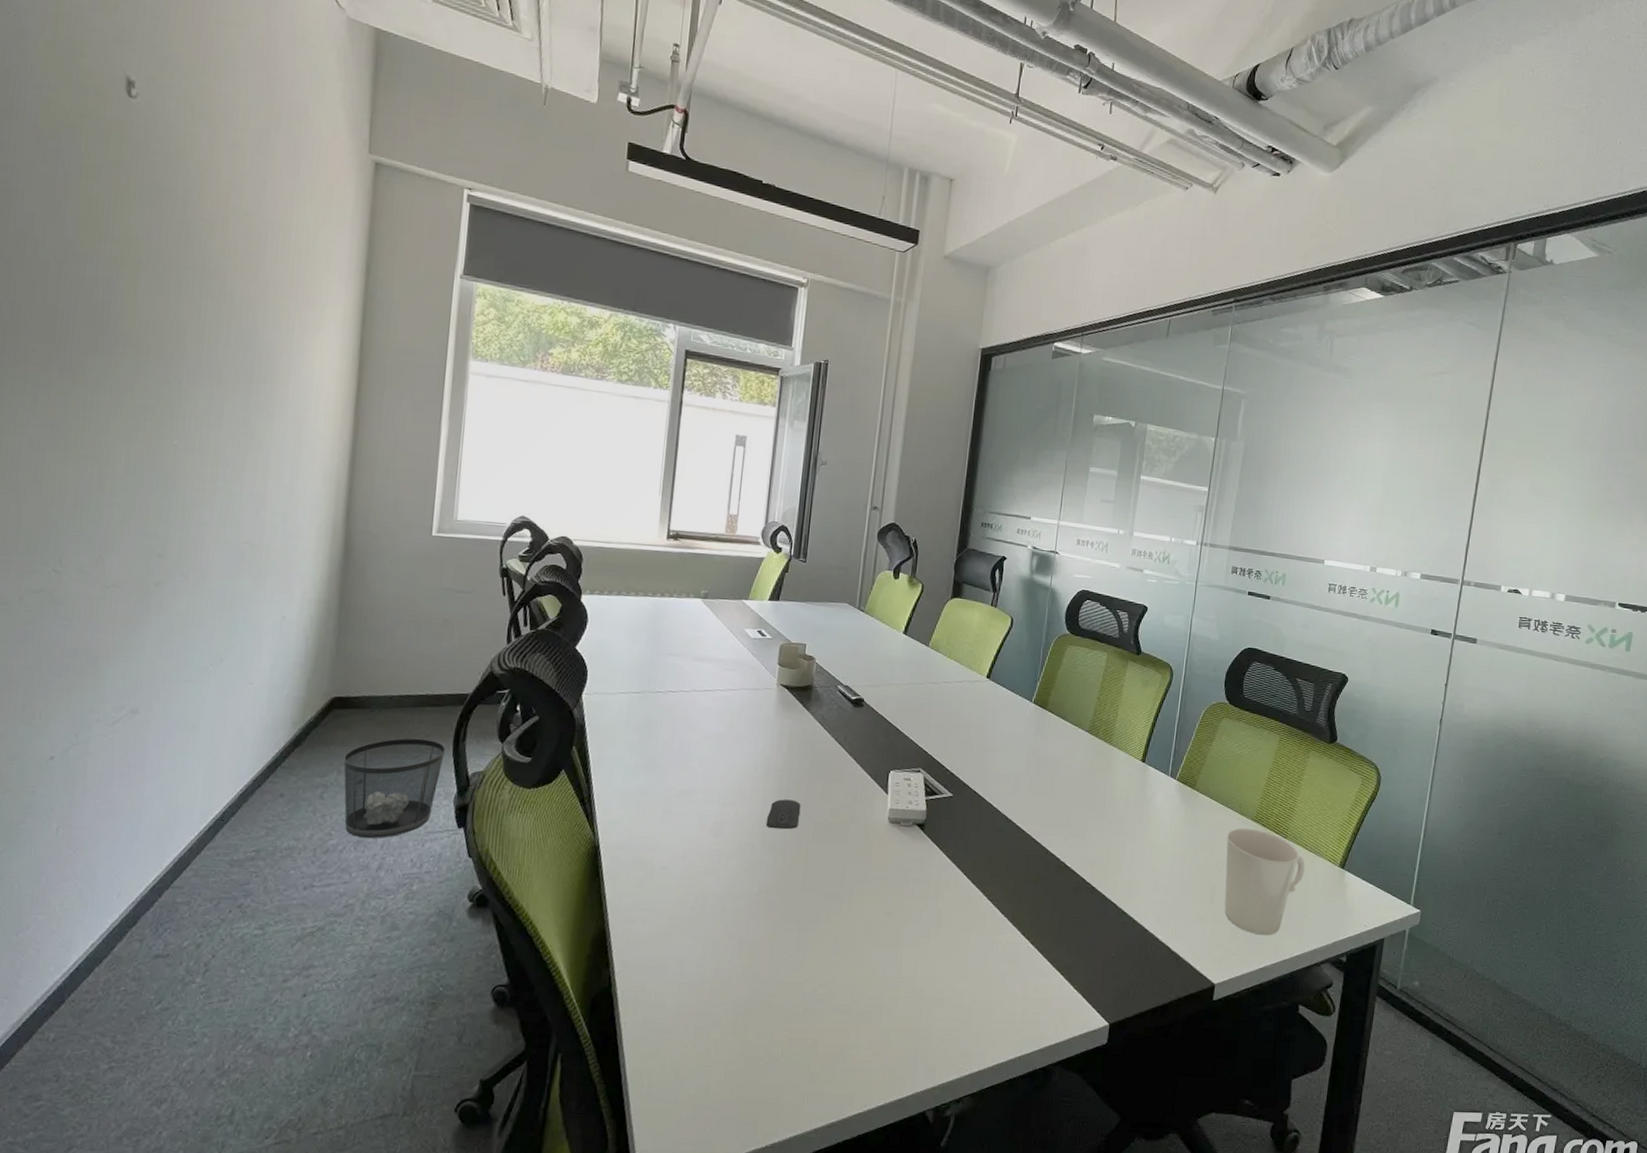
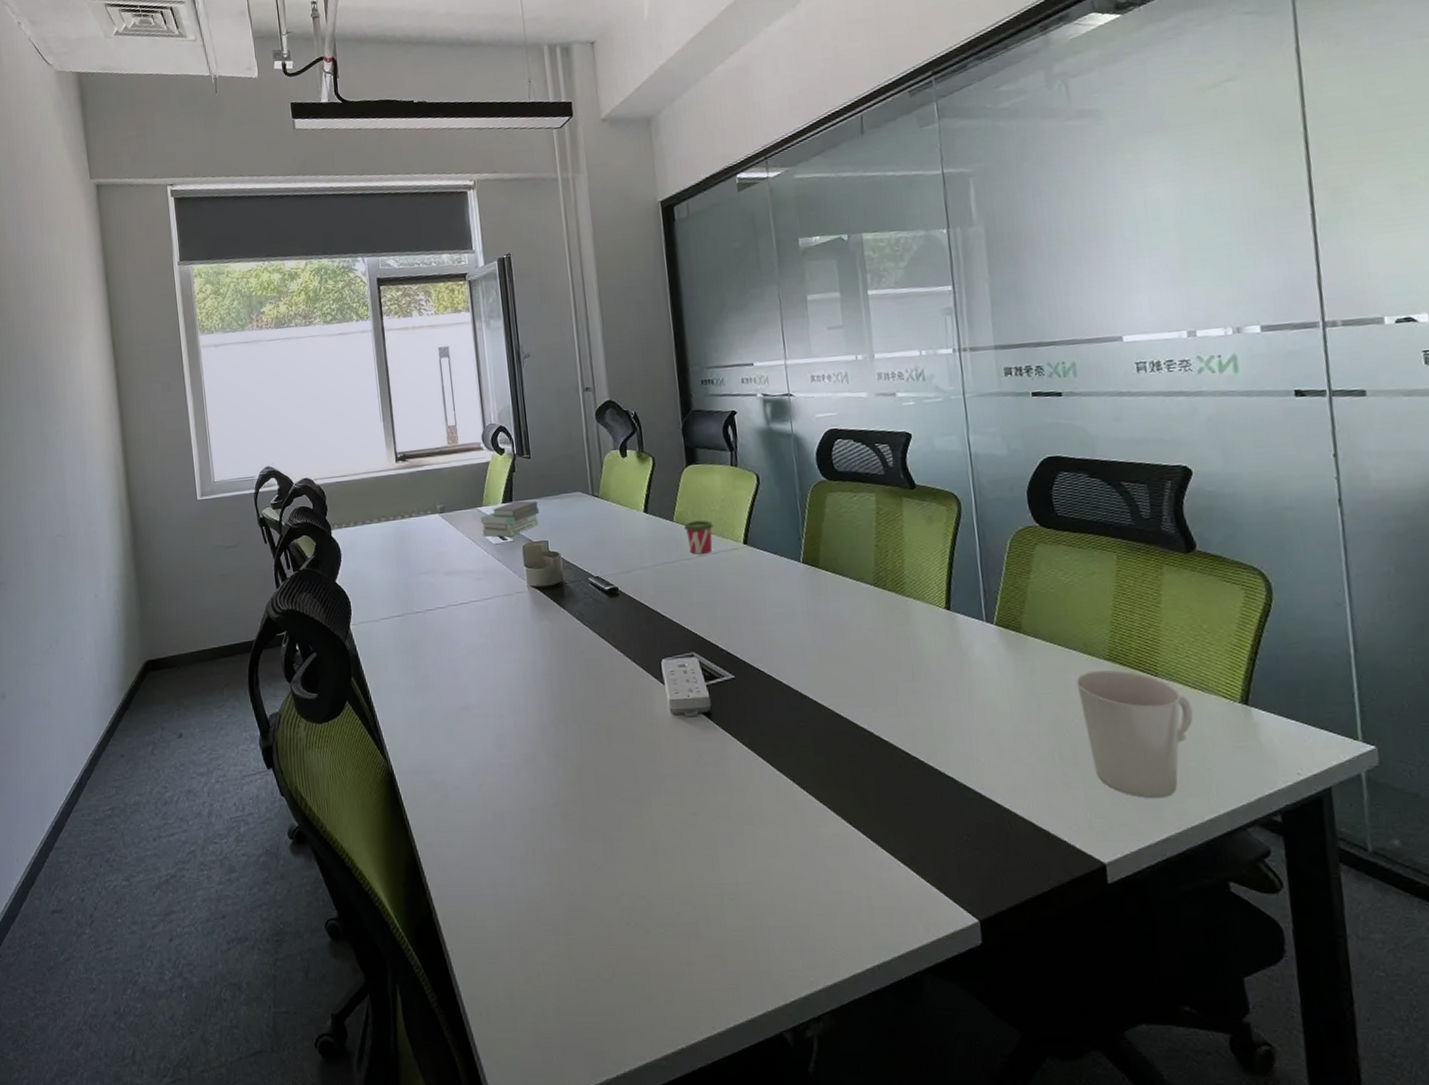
waste bin: present [343,738,446,839] -> none [163,688,244,788]
books: none [742,600,804,634] -> present [480,500,540,538]
computer mouse: present [765,799,801,830] -> none [546,703,579,736]
cup: none [936,649,964,681] -> present [683,520,713,555]

